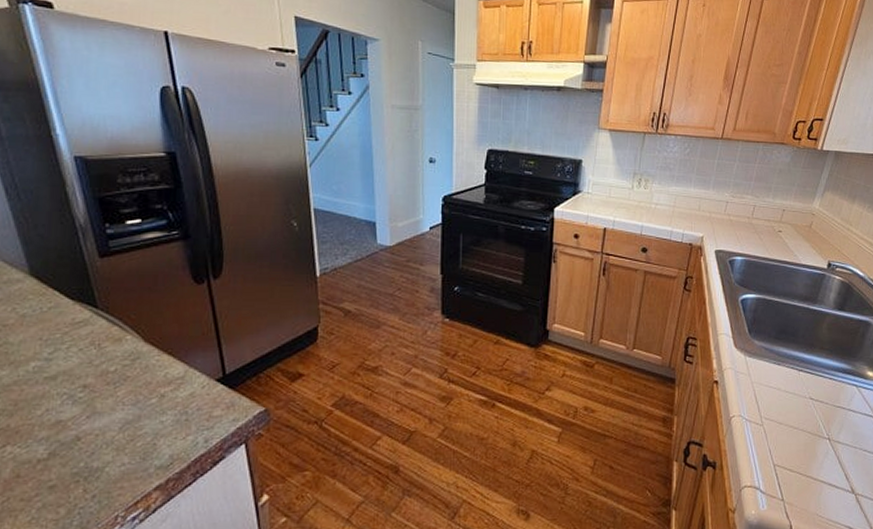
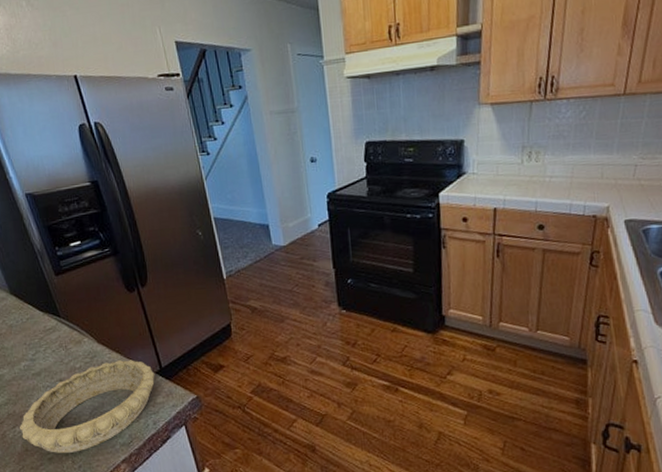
decorative bowl: none [12,364,216,480] -> present [20,359,155,453]

